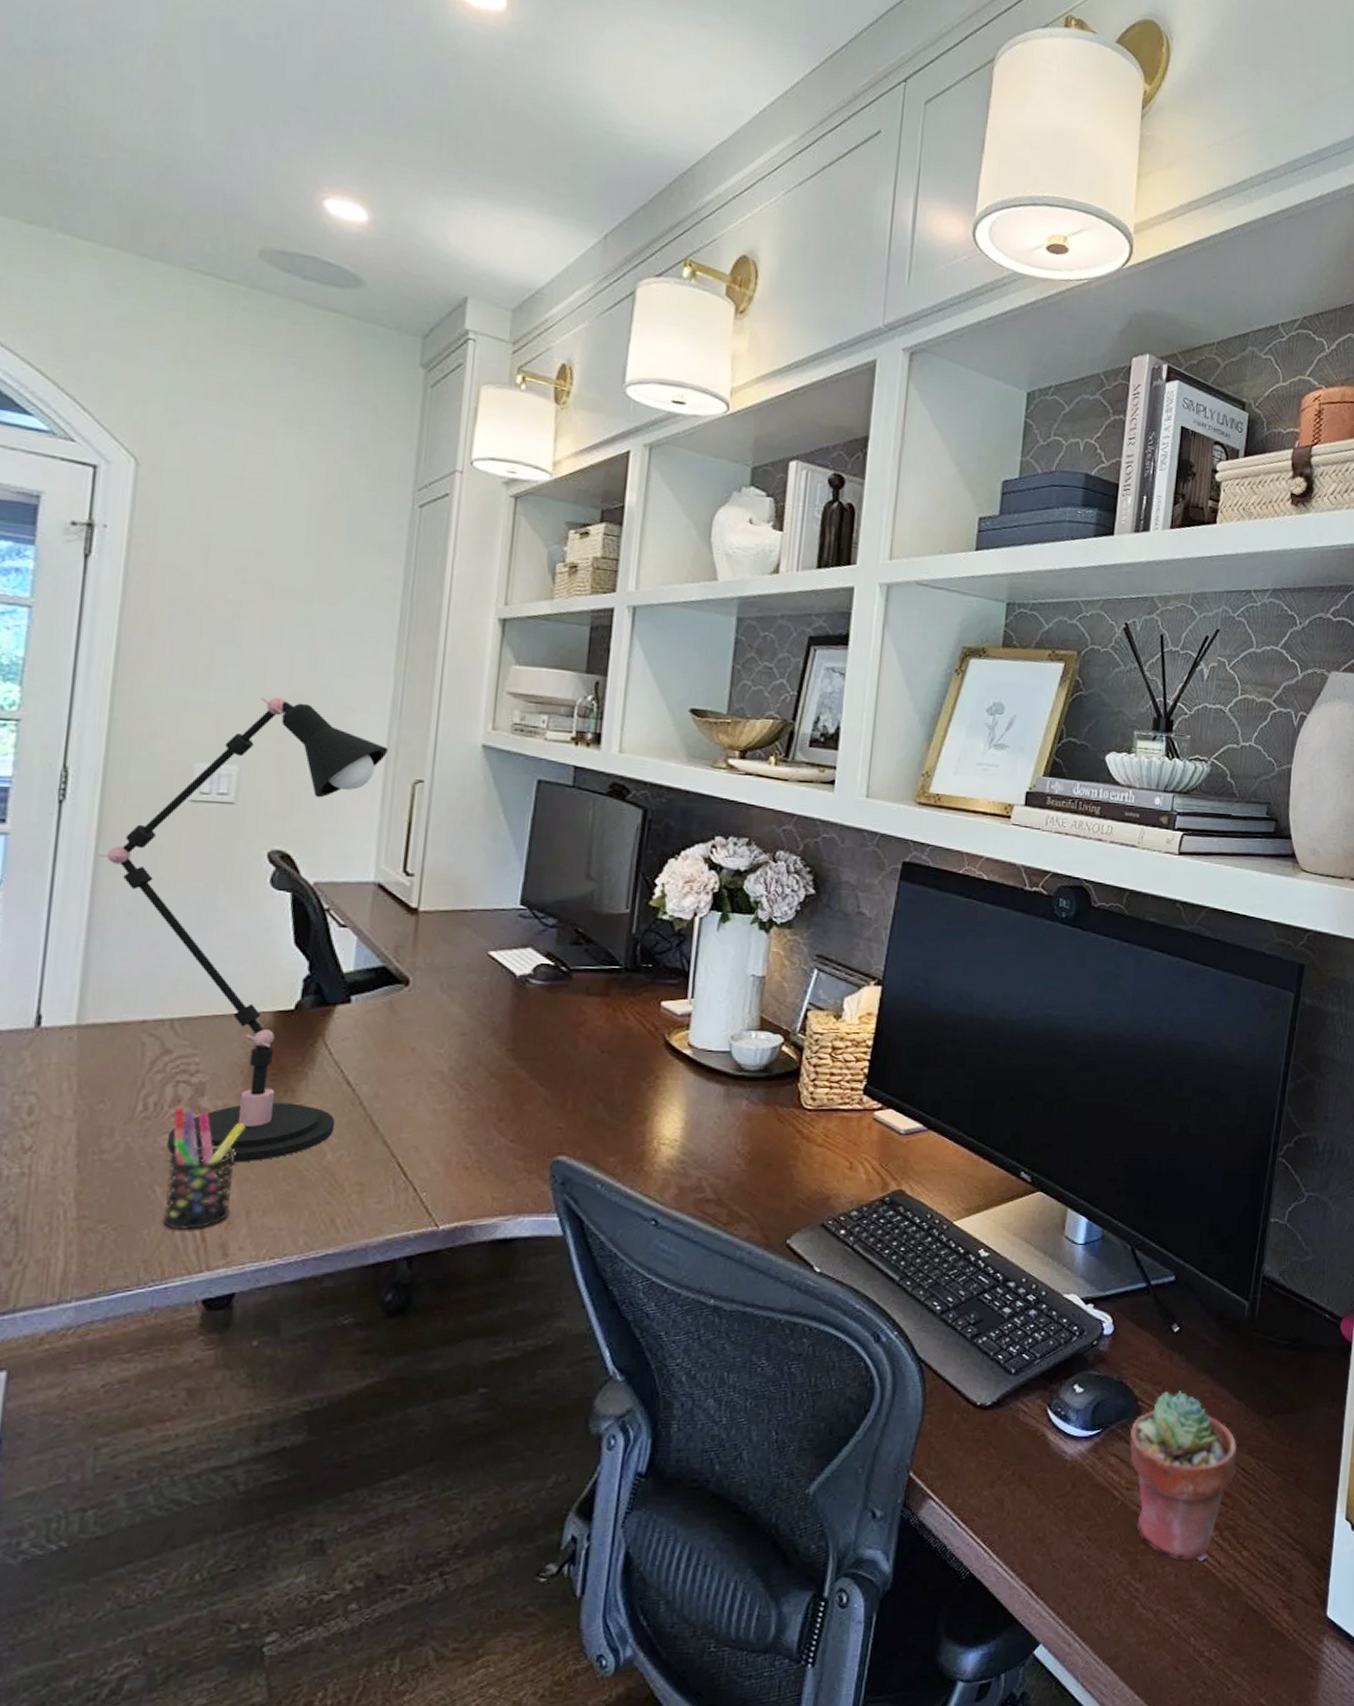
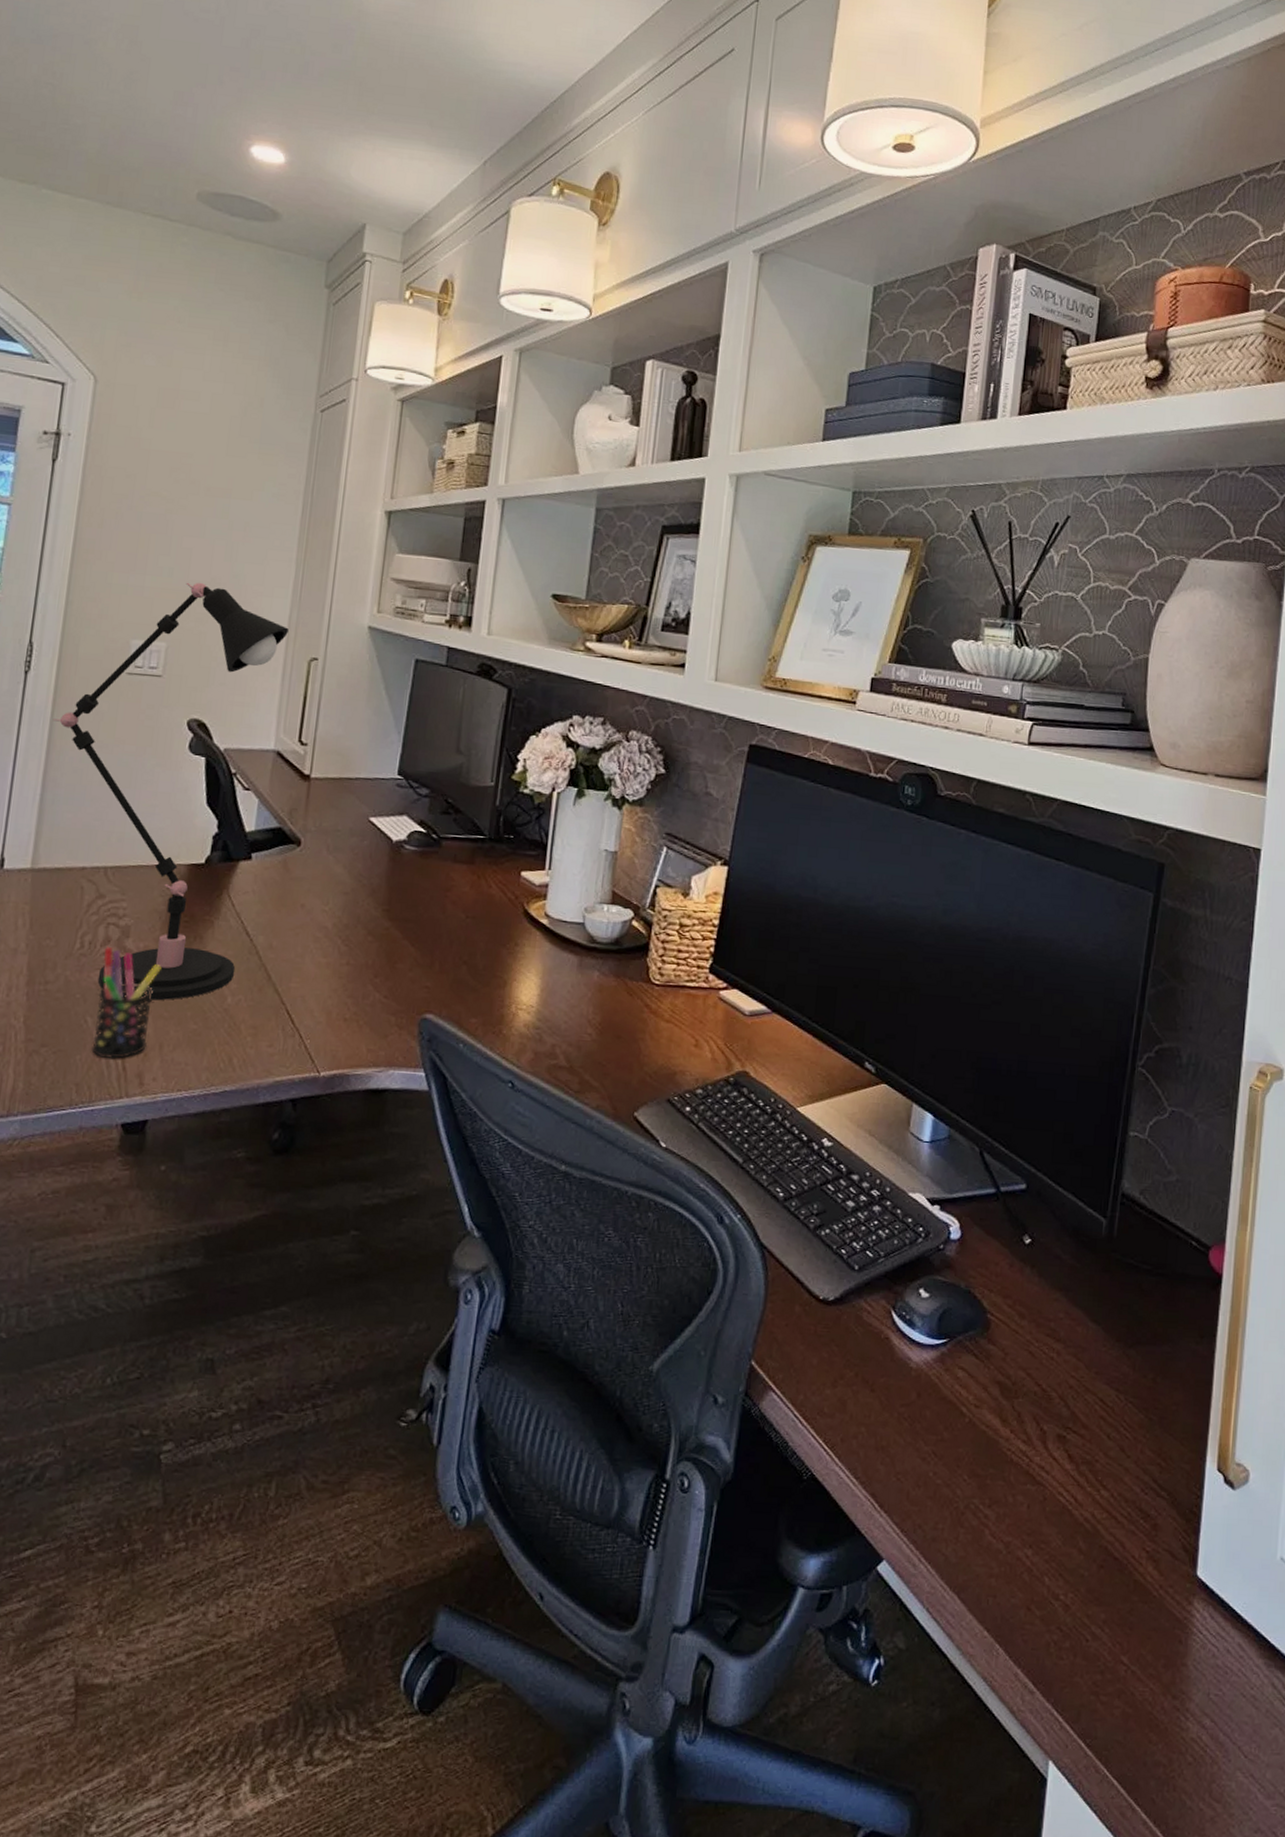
potted succulent: present [1129,1391,1237,1562] -> none [977,1306,1095,1496]

